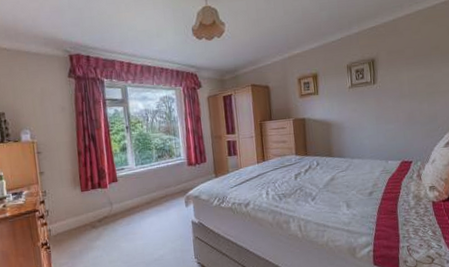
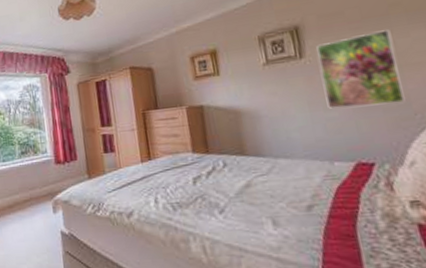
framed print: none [385,66,434,123] -> present [316,29,406,109]

